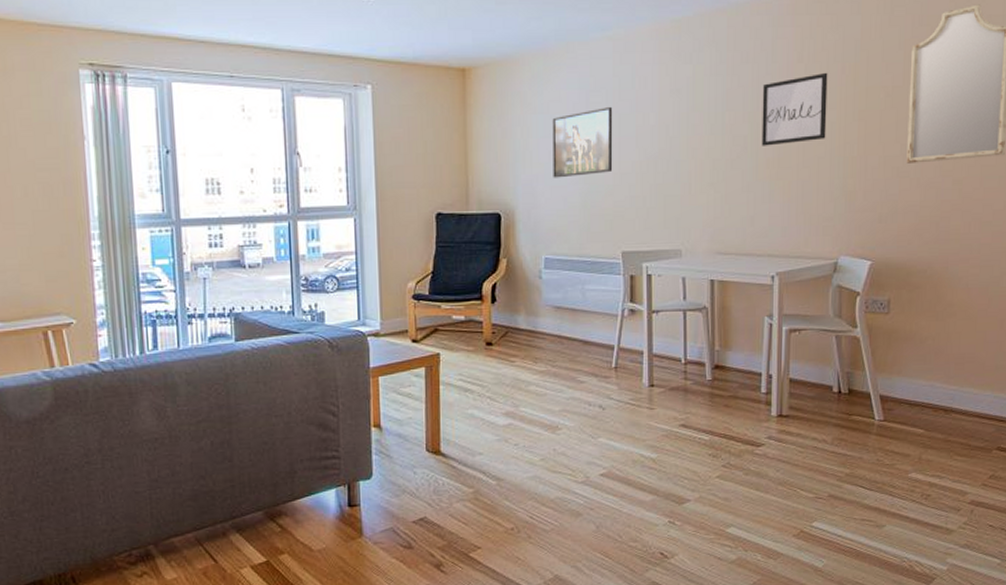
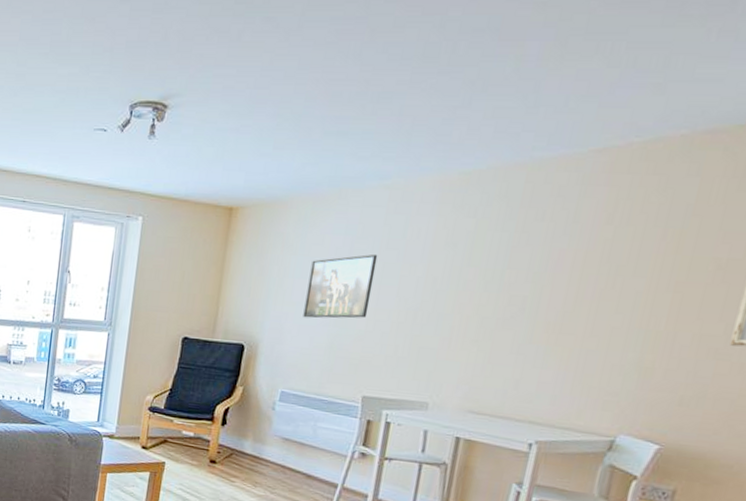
wall art: present [761,72,828,146] -> none [543,237,643,310]

